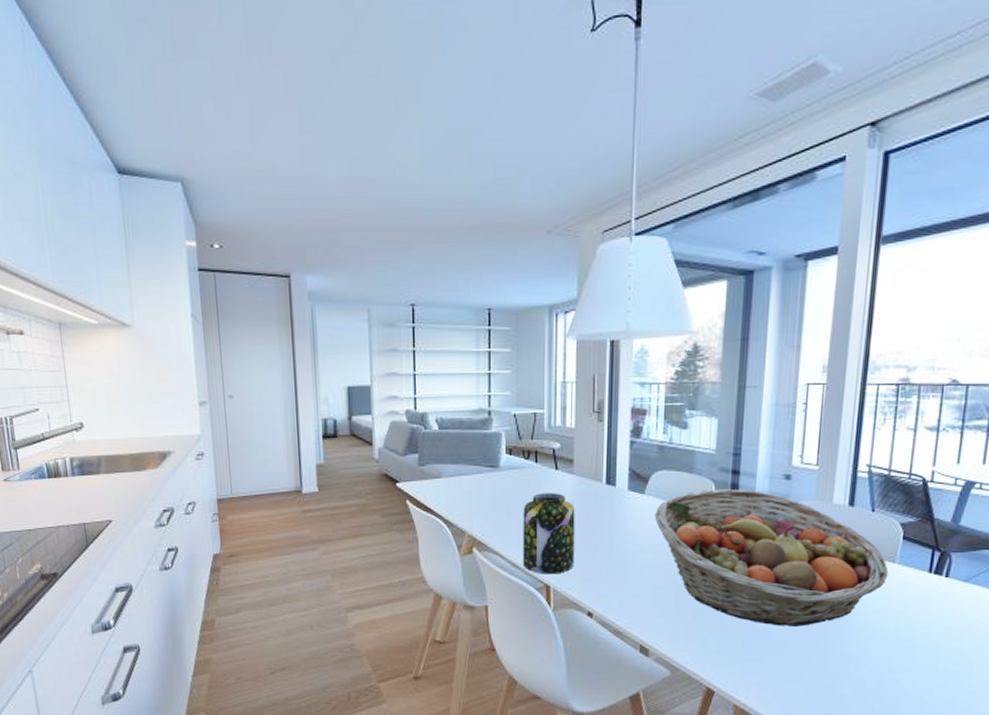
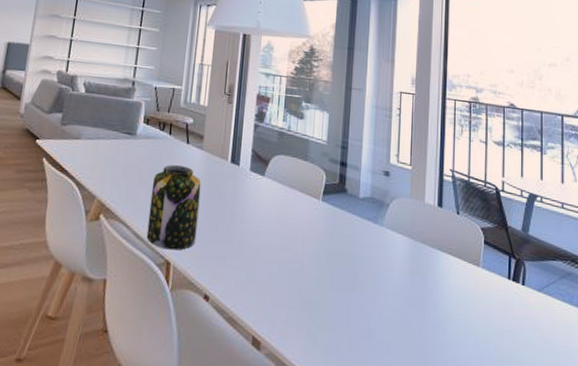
fruit basket: present [654,489,889,627] -> none [272,177,475,327]

